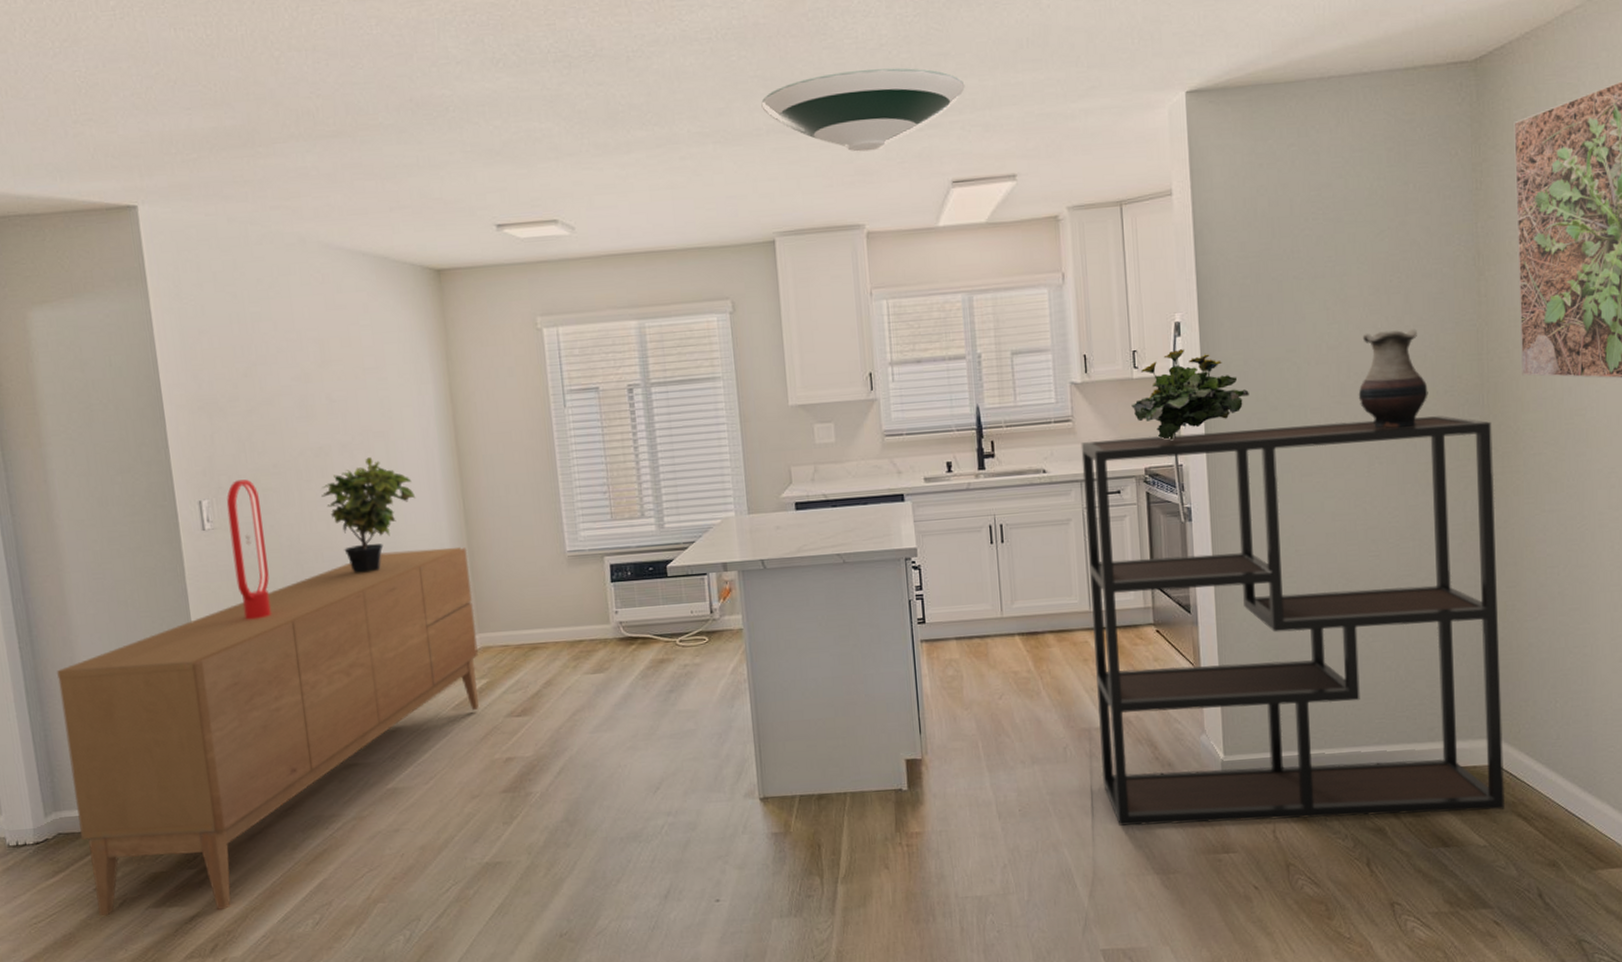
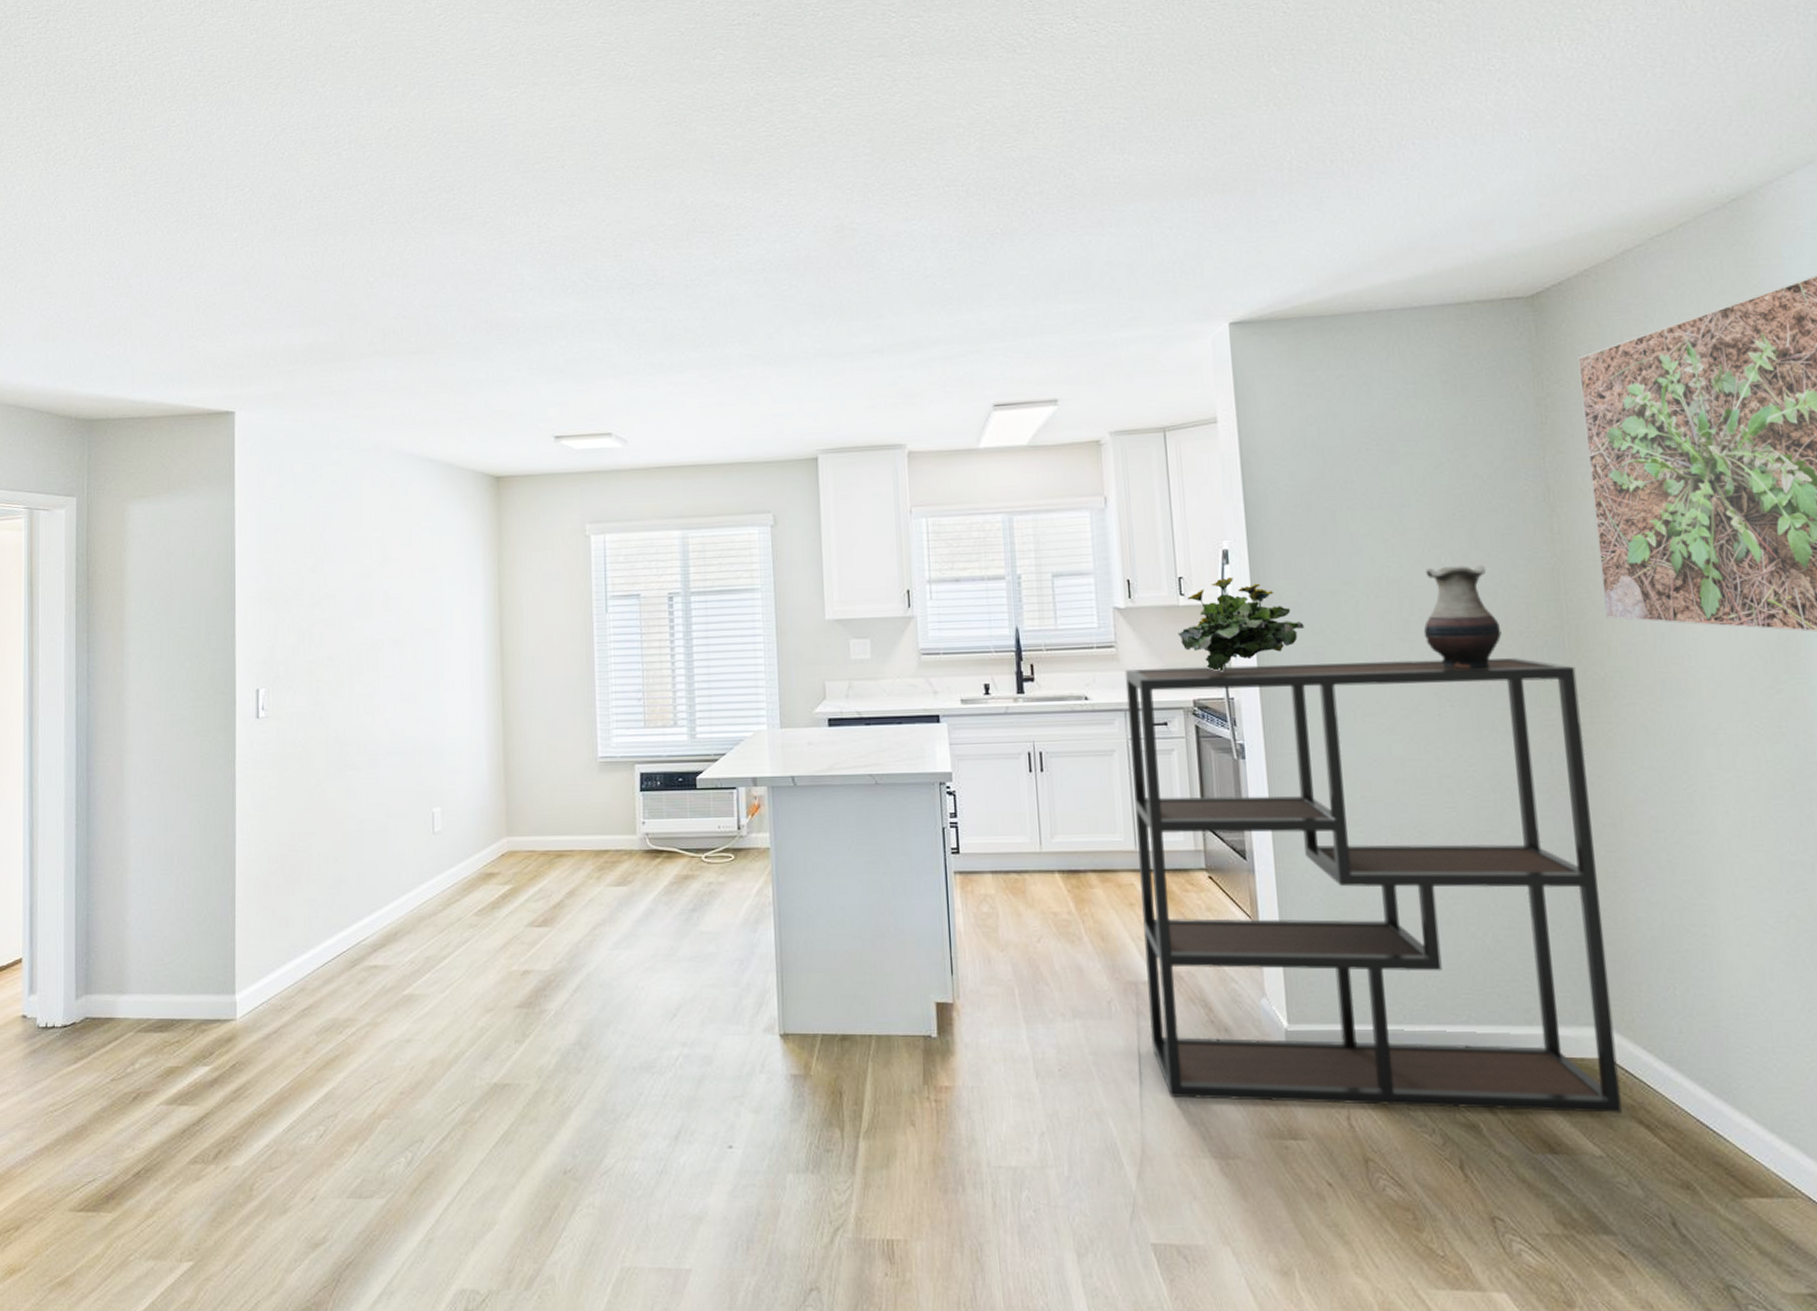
sideboard: present [56,547,479,916] -> none [105,747,504,1112]
table lamp: present [226,479,271,620] -> none [281,670,313,810]
potted plant: present [321,457,416,573] -> none [370,654,458,768]
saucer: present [761,68,965,152] -> none [810,297,1007,375]

